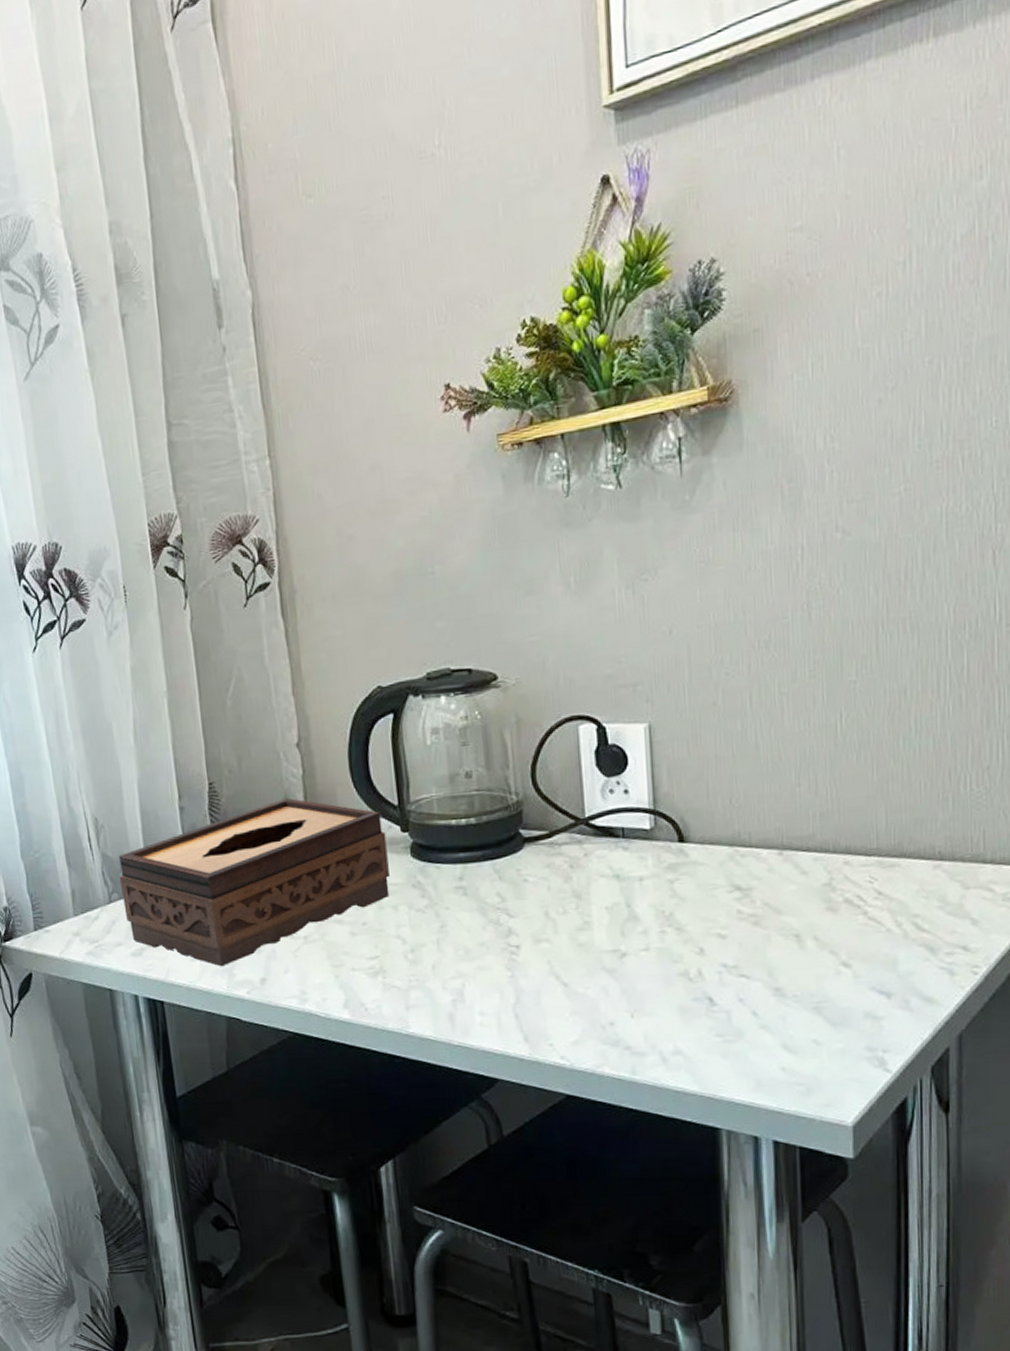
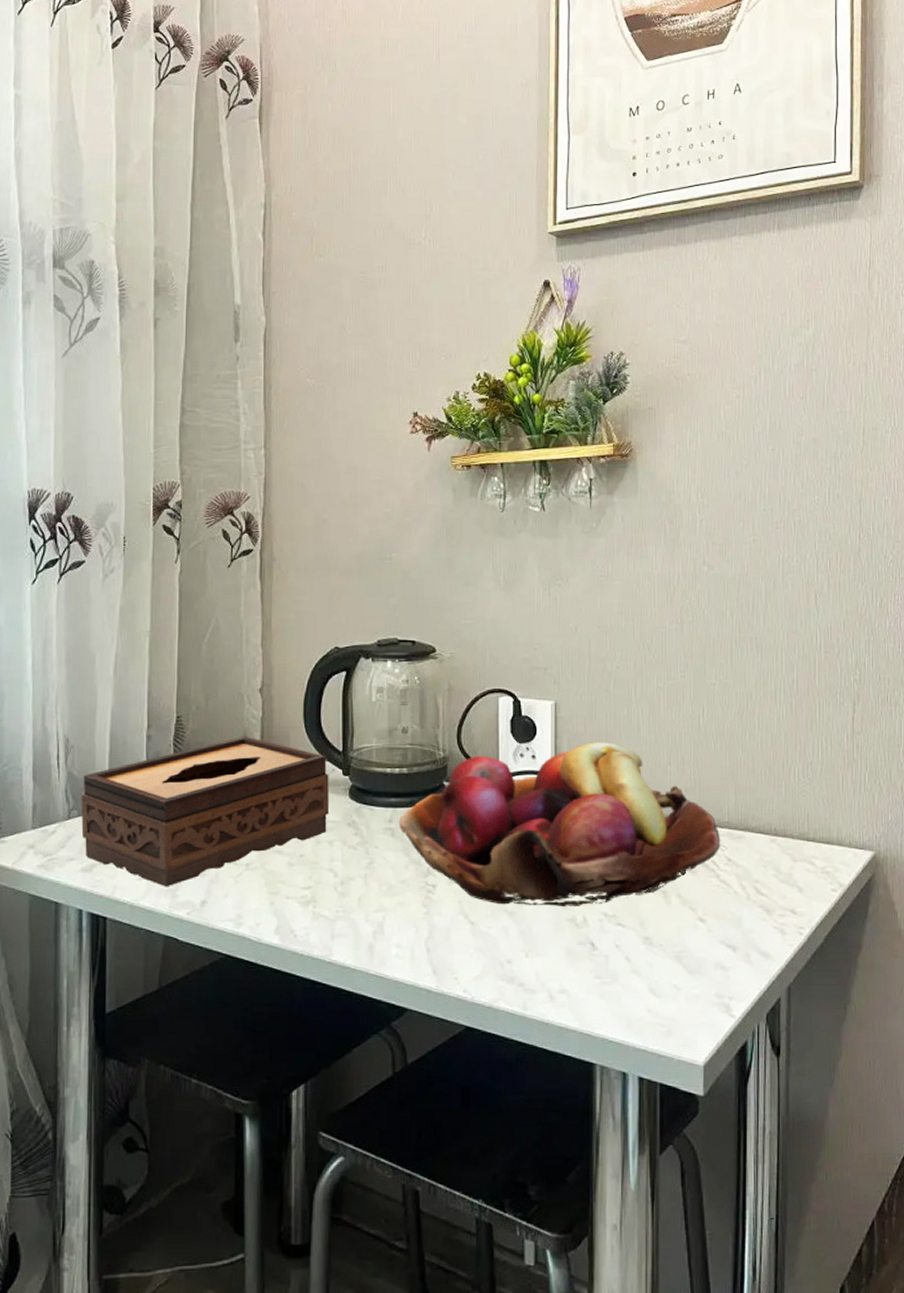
fruit basket: none [471,766,869,963] -> present [399,742,721,906]

